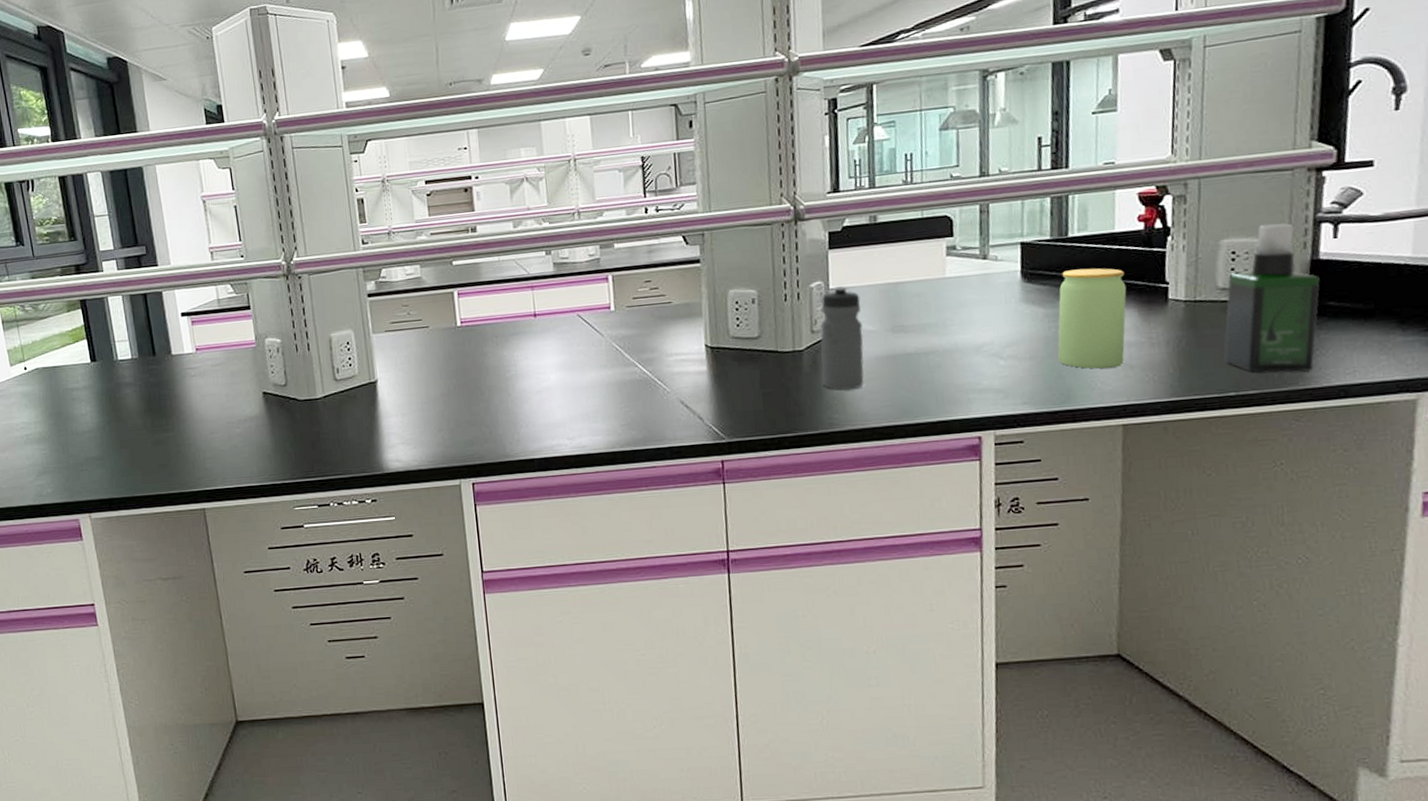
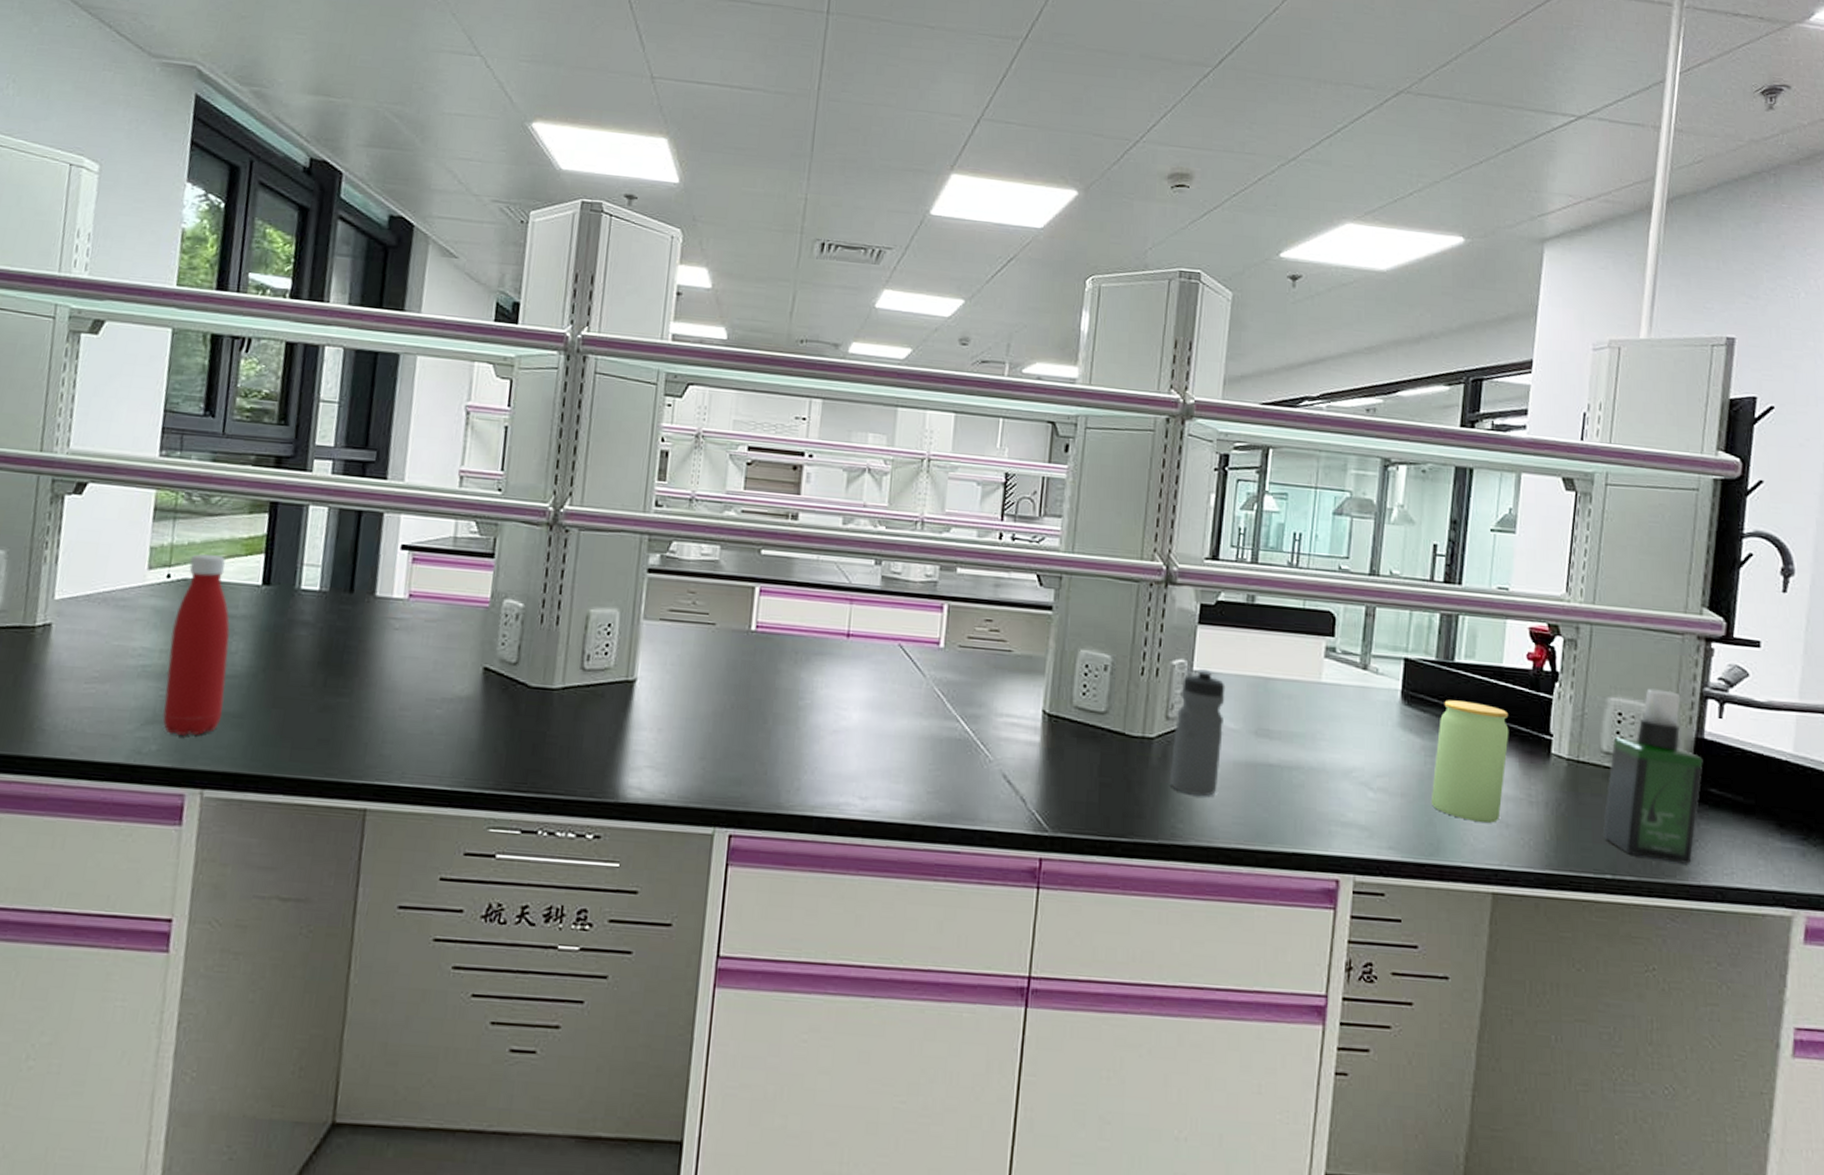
bottle: none [36,347,89,479] -> present [162,554,230,736]

